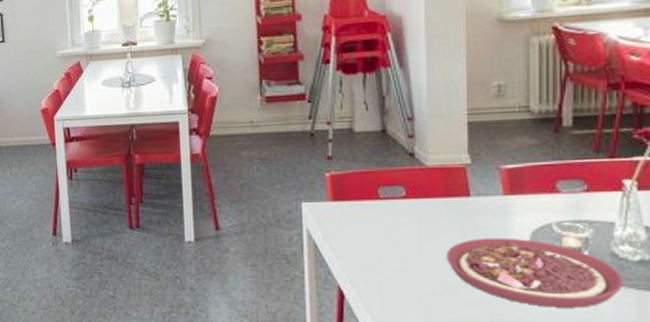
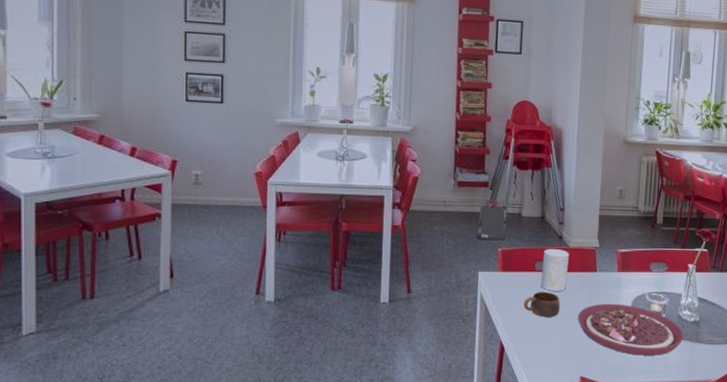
shopping bag: none [295,113,334,165] -> present [477,199,506,241]
cup: none [366,223,418,256] -> present [523,291,560,317]
cup: none [387,169,427,225] -> present [540,248,570,292]

